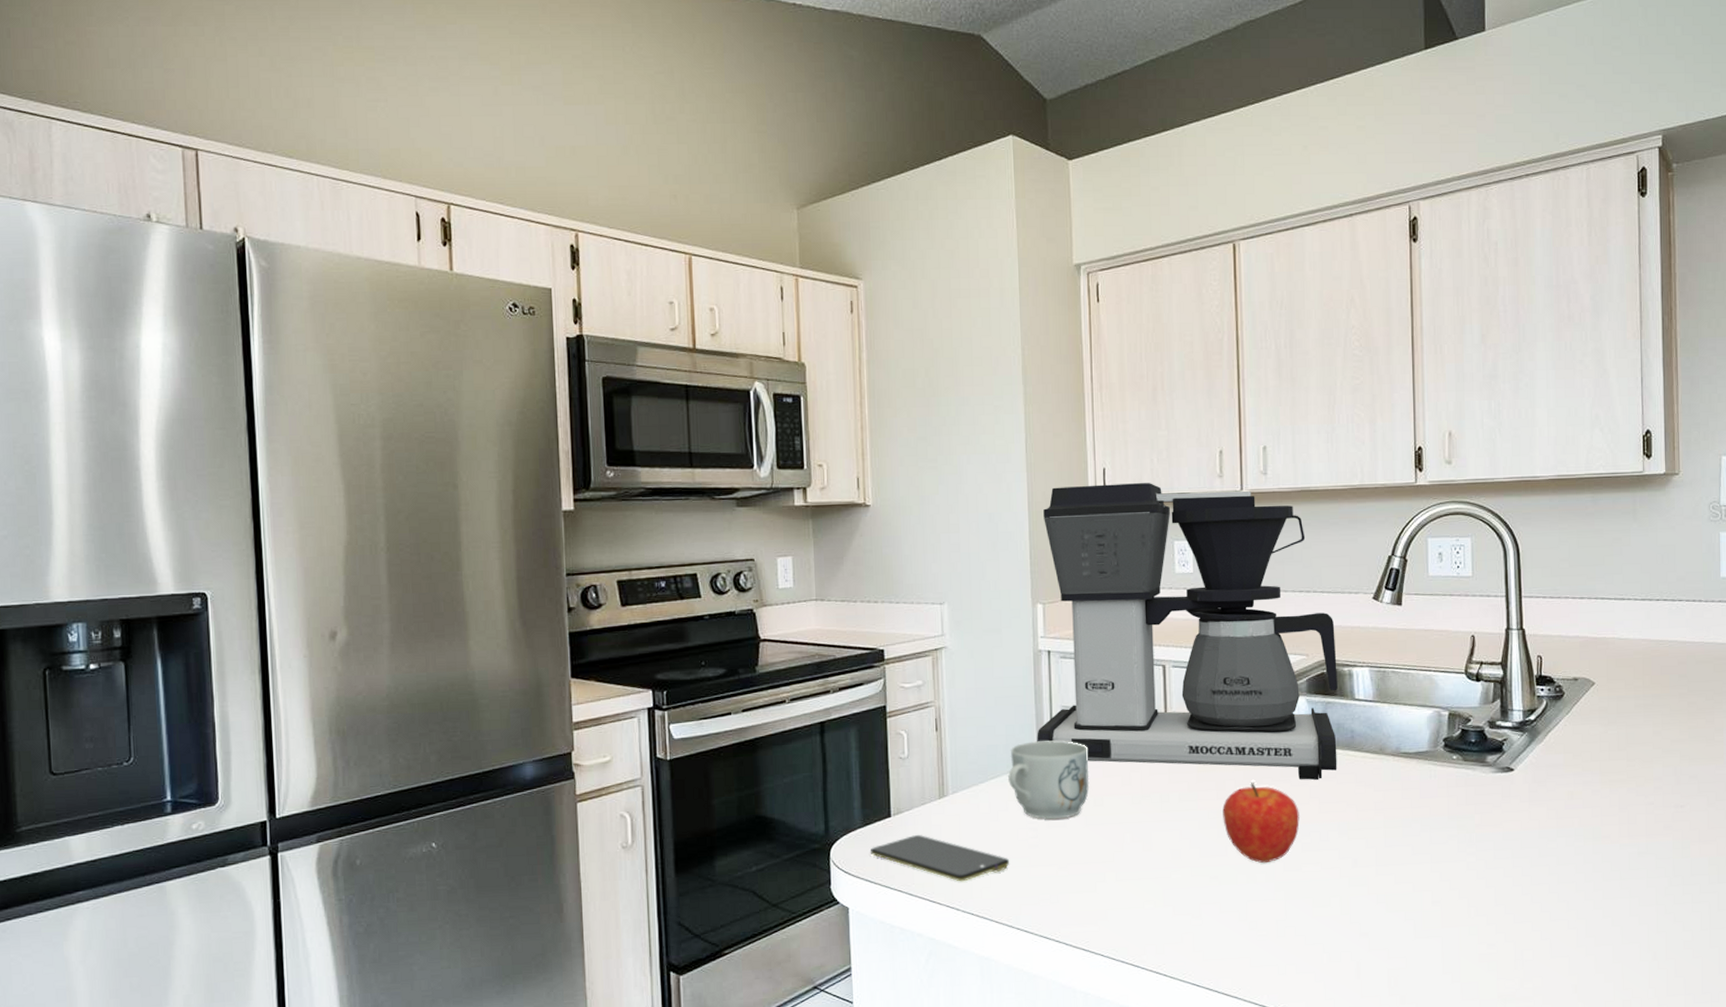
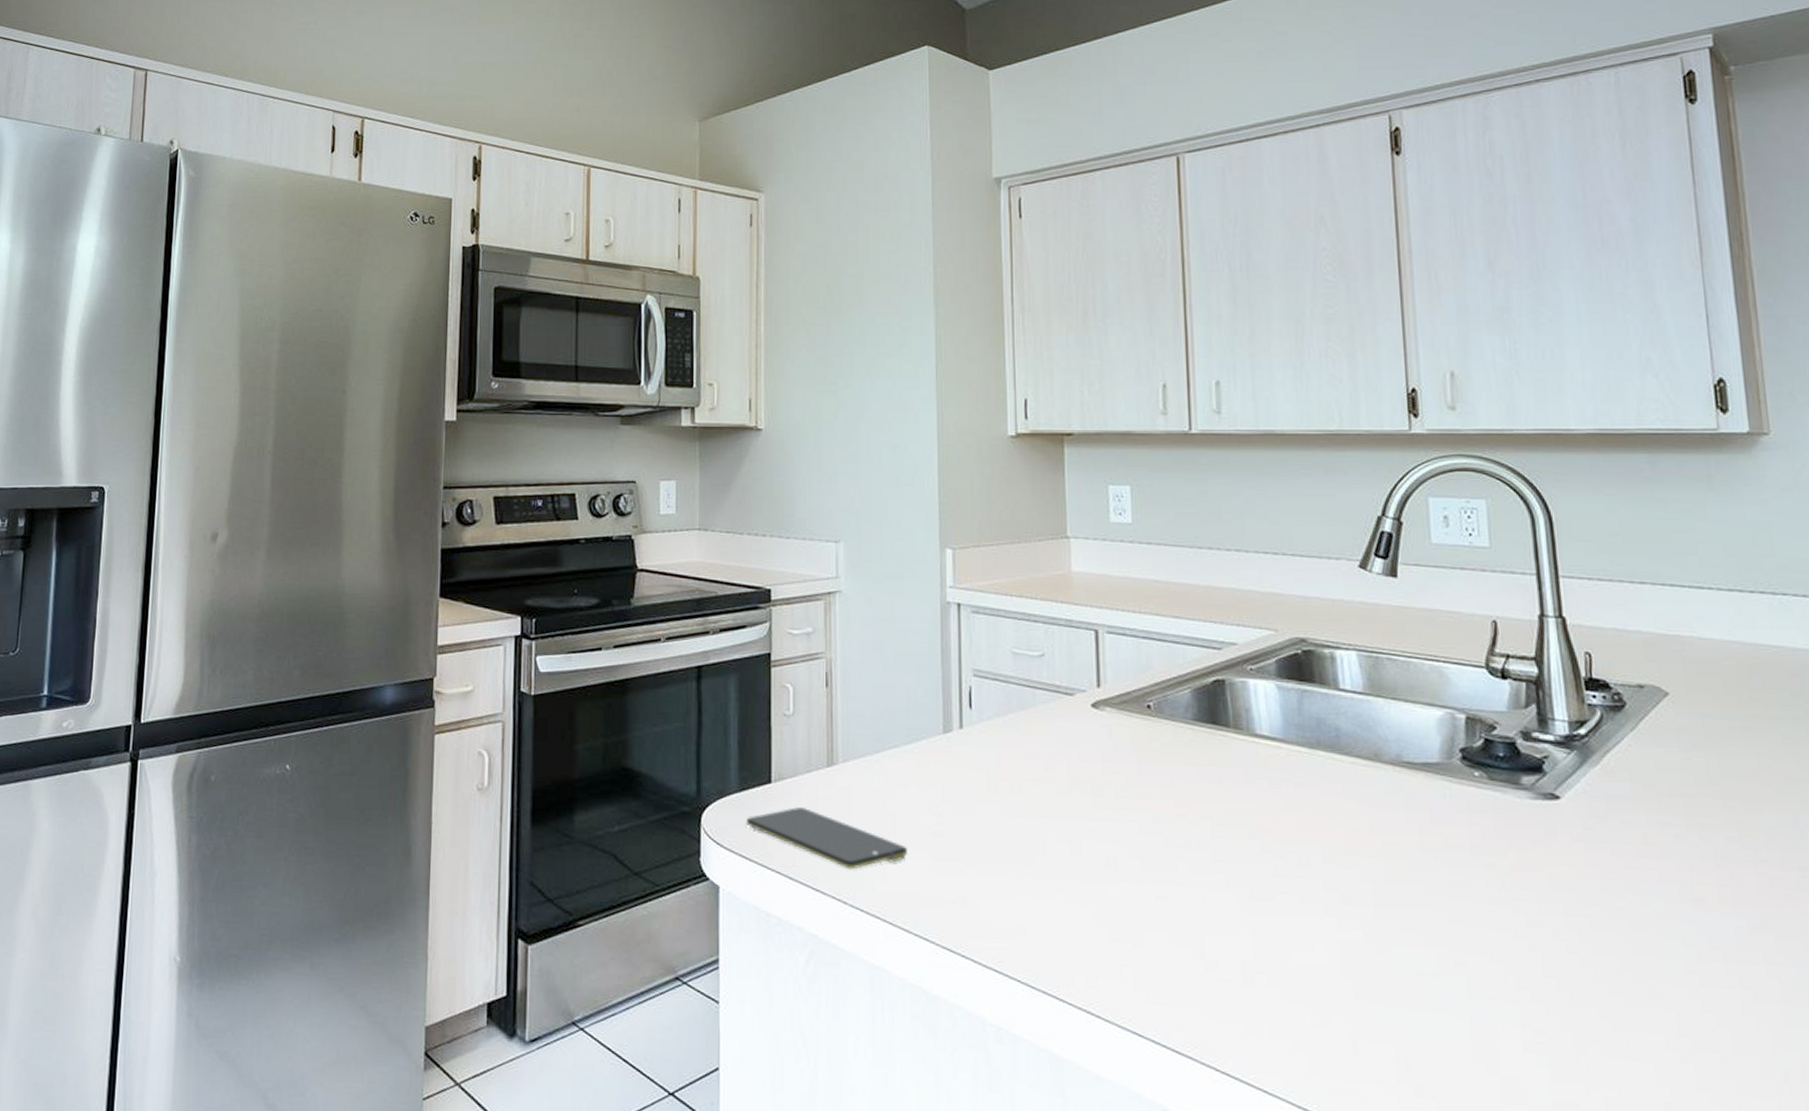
mug: present [1008,740,1090,820] -> none [908,708,1005,805]
coffee maker: present [1037,483,1338,780] -> none [943,417,1319,786]
fruit: present [1222,782,1300,864] -> none [1170,781,1271,887]

